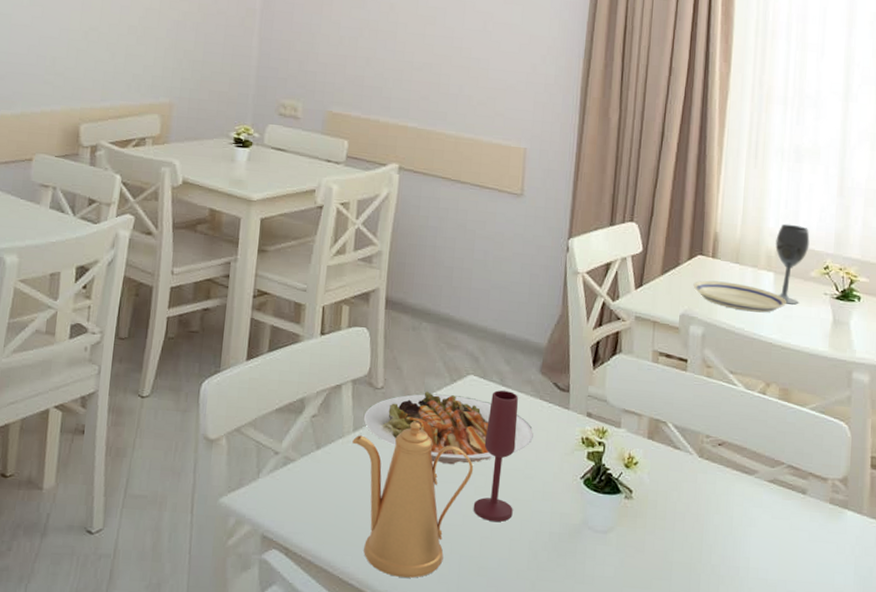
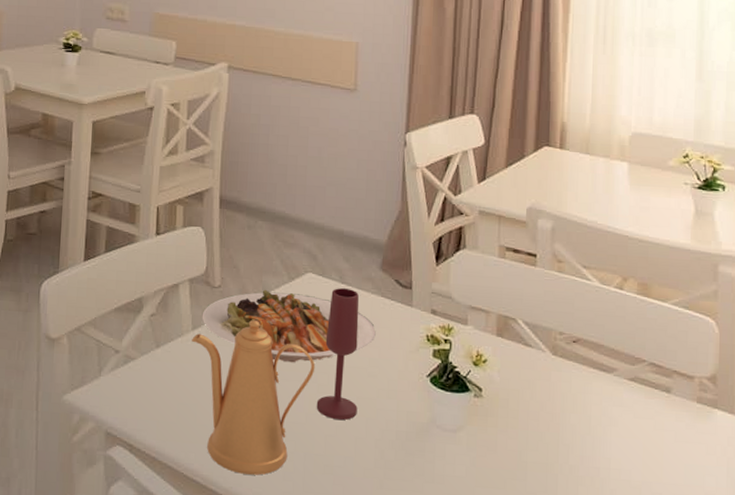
plate: present [693,280,786,313] -> none [540,172,643,205]
wine glass: present [775,223,810,305] -> none [629,111,667,196]

